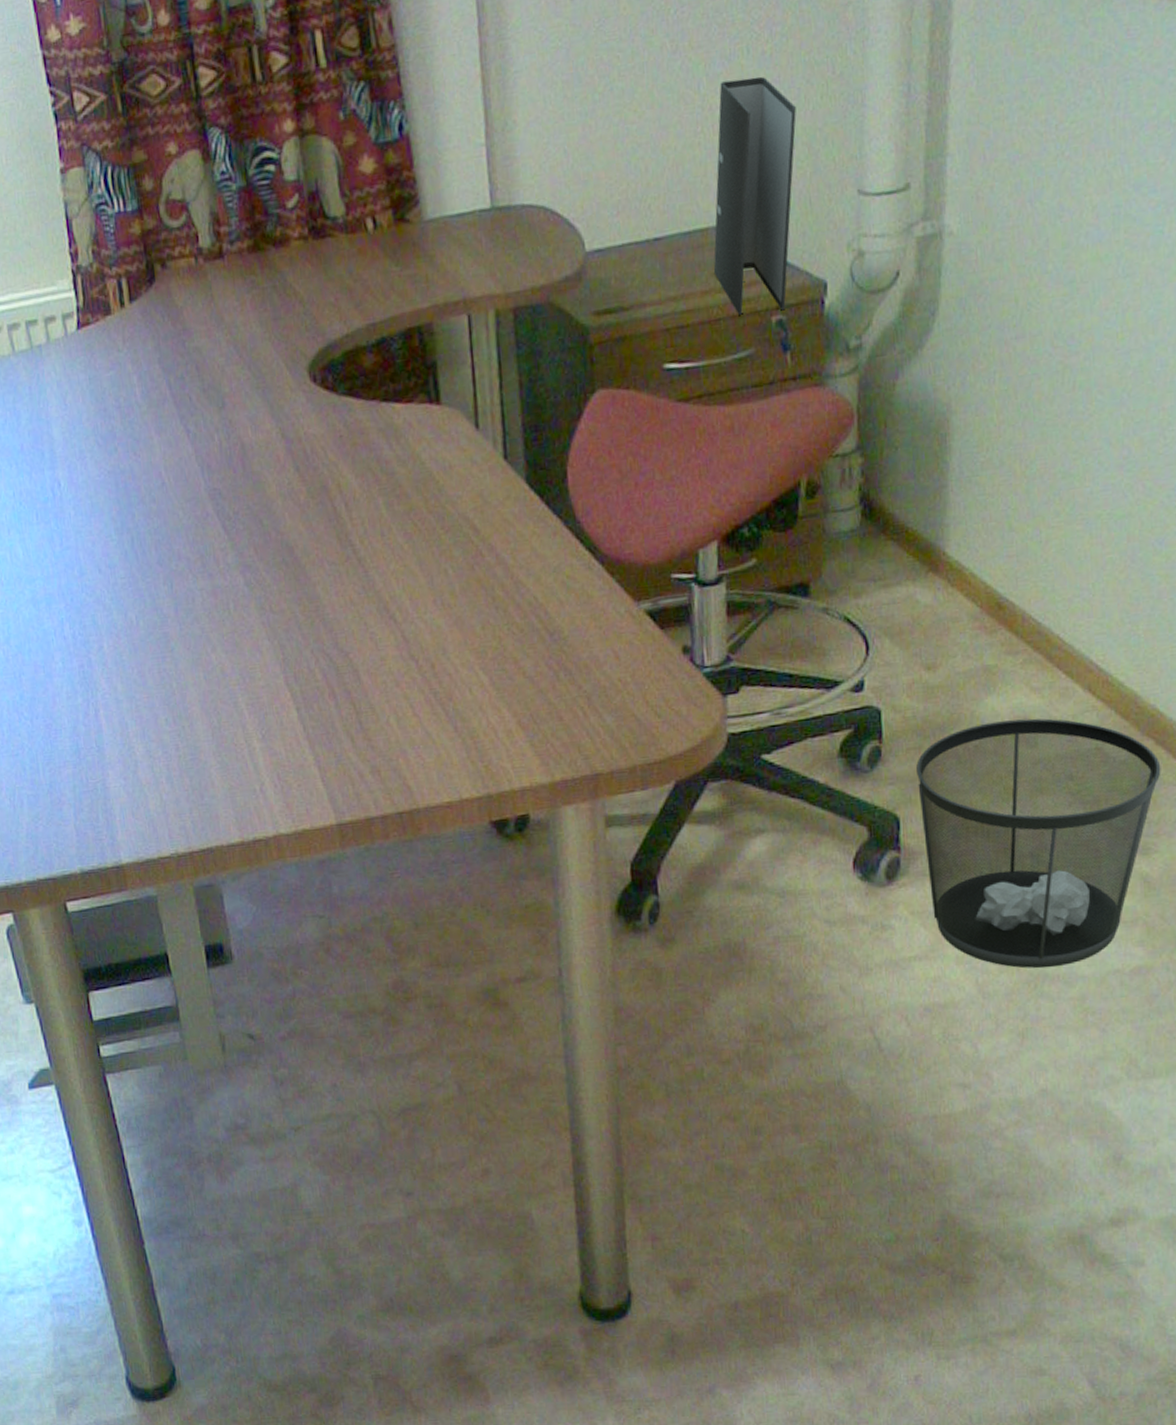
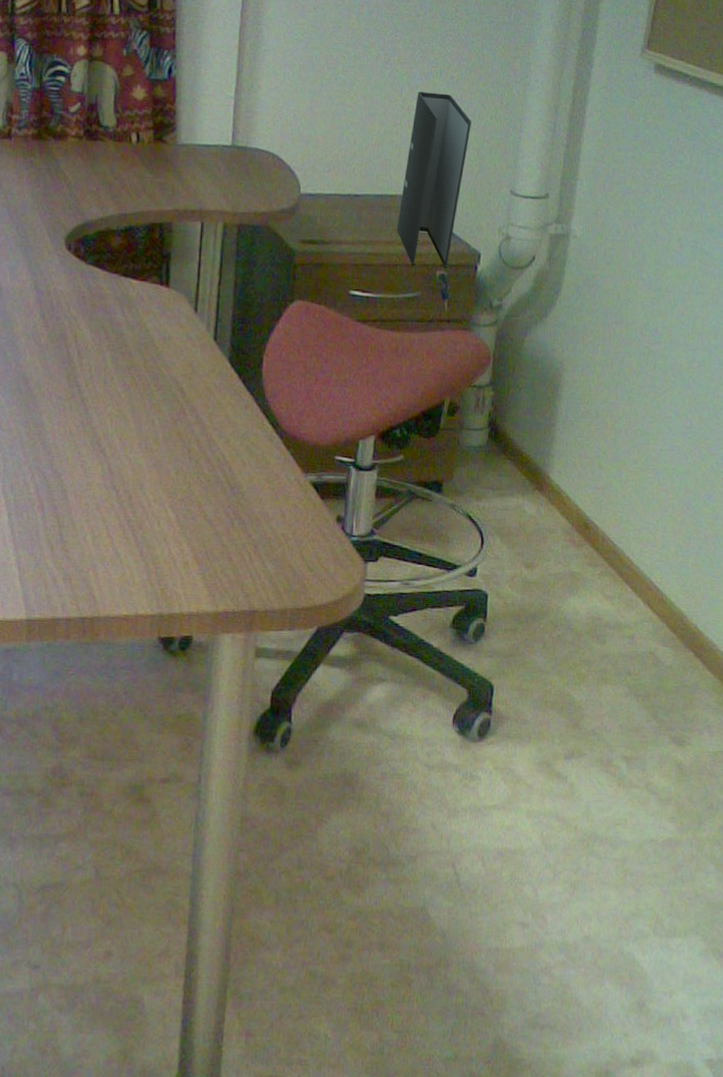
waste bin: present [915,718,1161,969] -> none [510,618,698,831]

